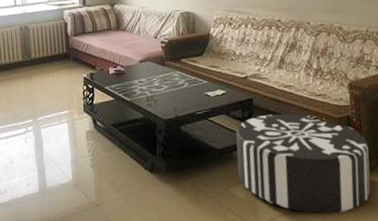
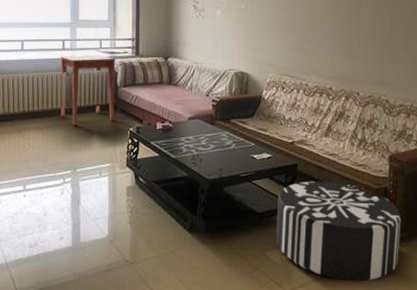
side table: none [13,7,69,77] -> present [60,54,115,126]

